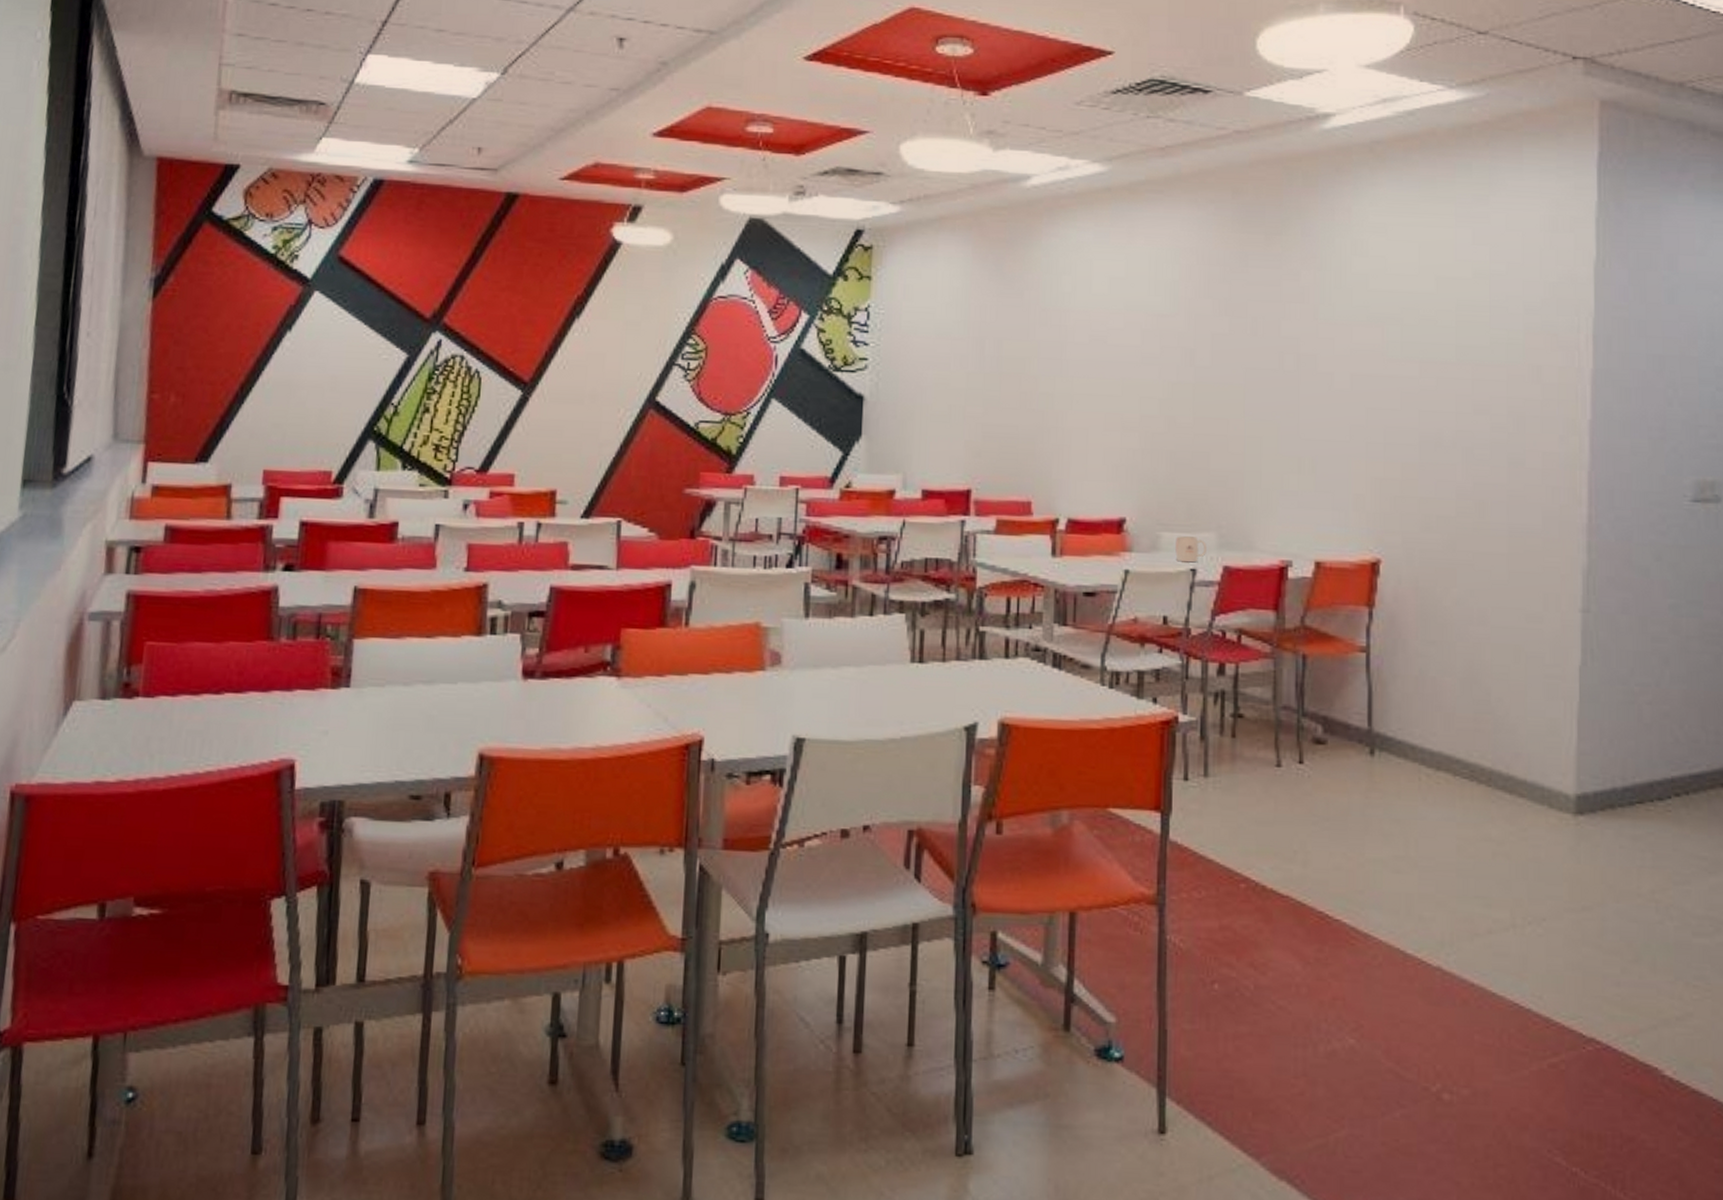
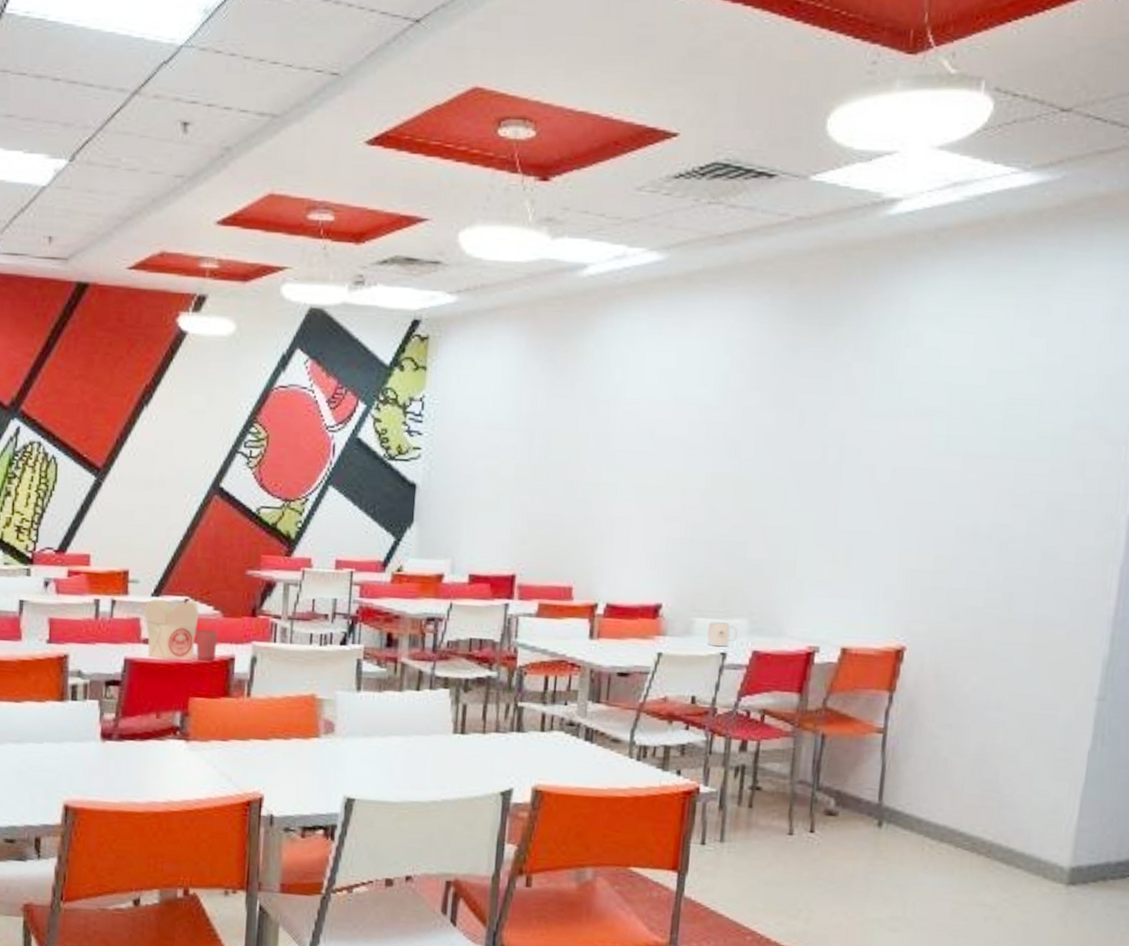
takeout container: none [572,521,633,588] -> present [144,599,199,660]
cup: none [628,553,653,589] -> present [195,629,218,663]

